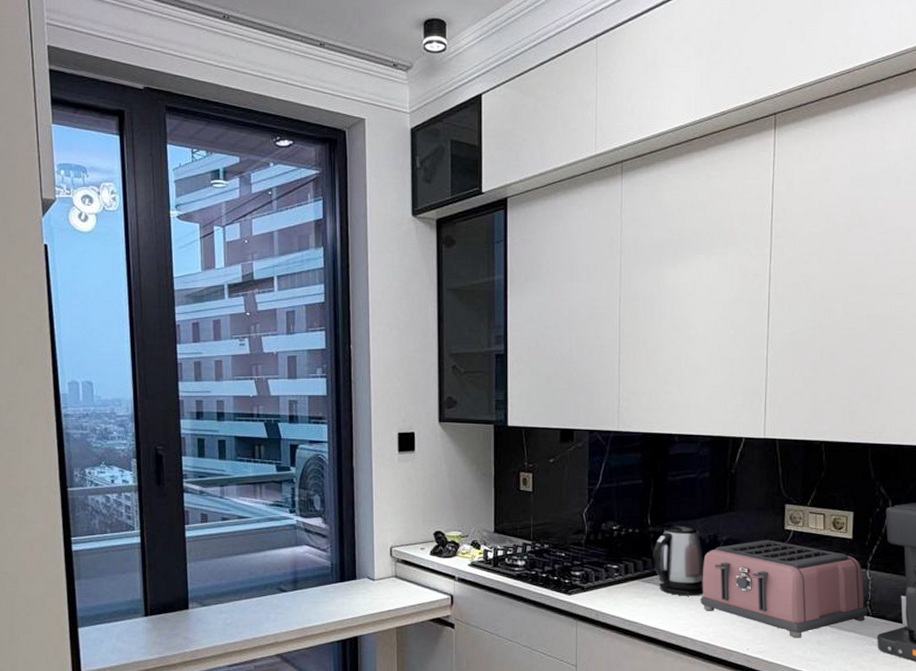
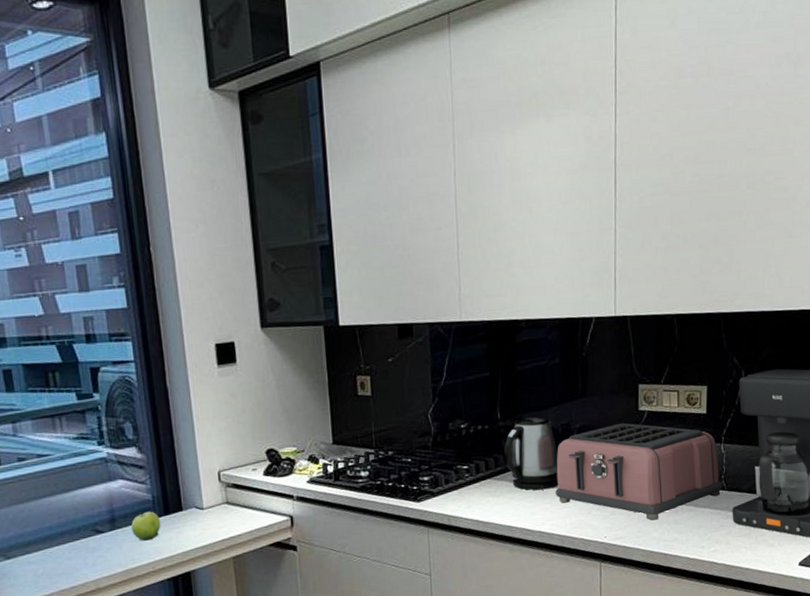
fruit: none [311,577,336,603] -> present [131,511,161,541]

